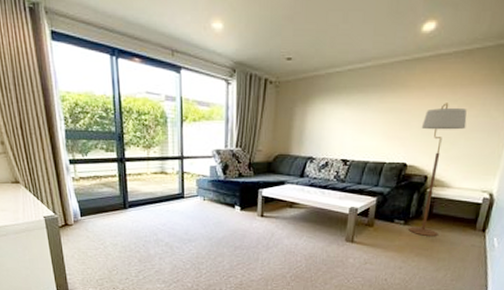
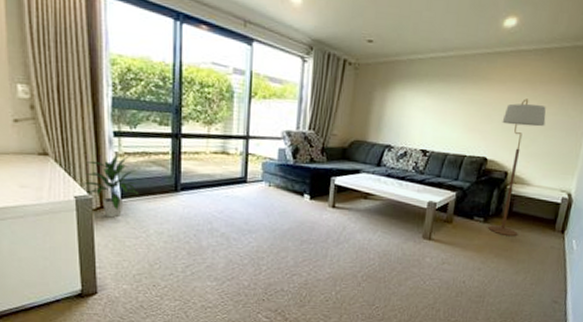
indoor plant: none [46,179,94,233] -> present [79,154,138,218]

